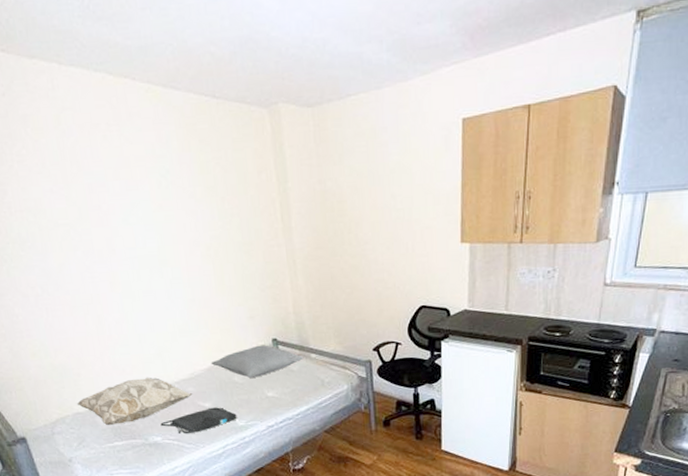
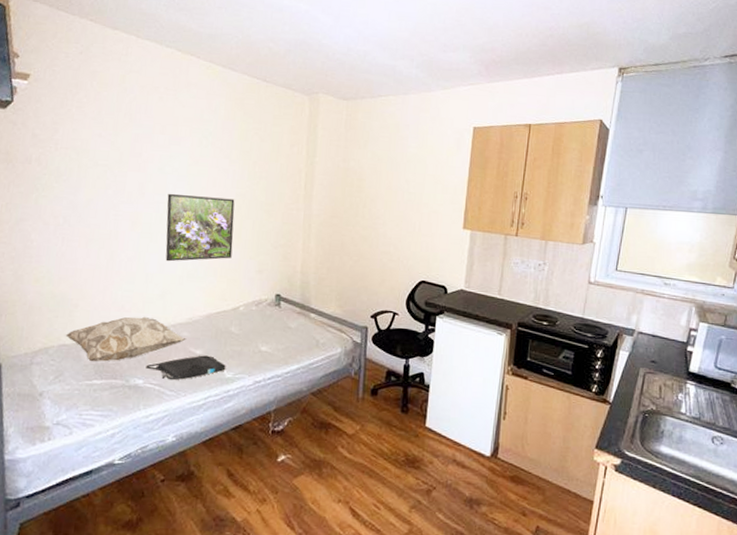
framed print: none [139,243,220,319] -> present [165,193,235,262]
pillow: present [211,345,304,378] -> none [211,298,304,330]

